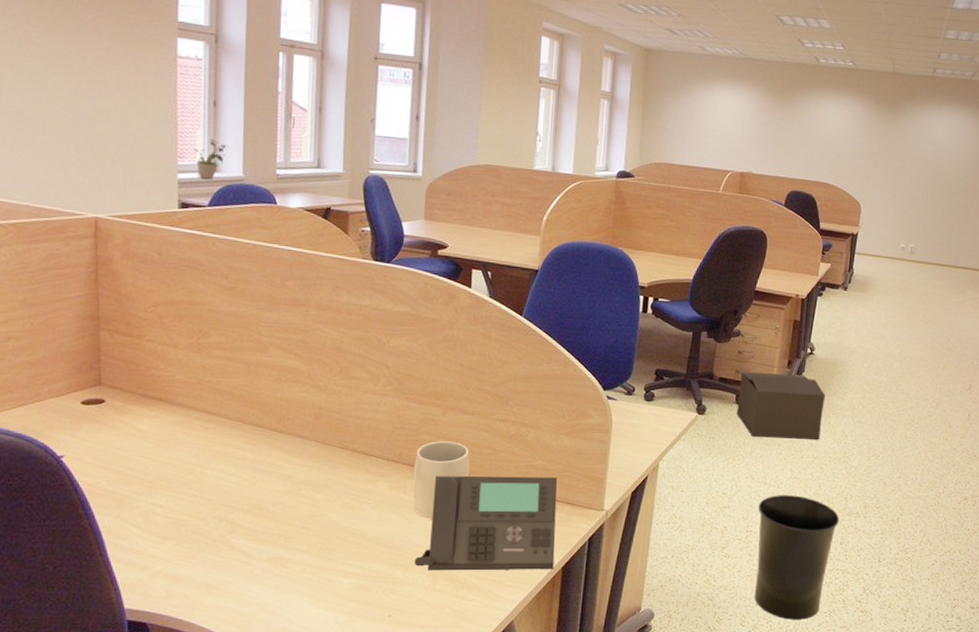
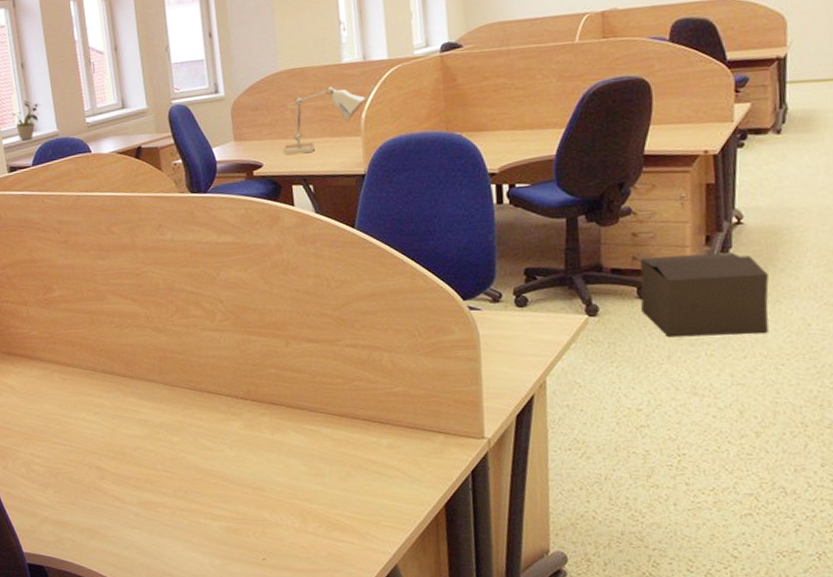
mug: present [412,441,471,519] -> none [263,373,325,457]
phone: present [414,476,558,571] -> none [280,404,435,512]
desk lamp: none [469,187,550,243] -> present [283,85,367,155]
waste bin: present [754,495,840,620] -> none [689,406,816,564]

